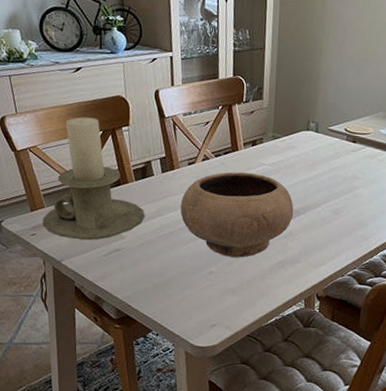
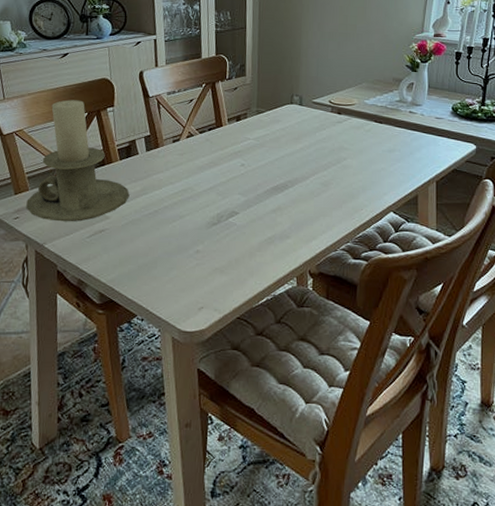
bowl: present [180,172,294,258] -> none [165,147,281,235]

